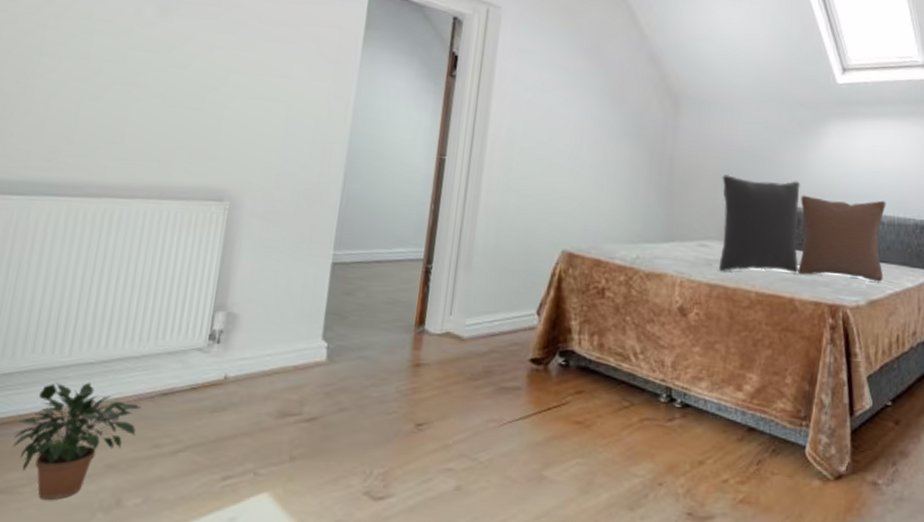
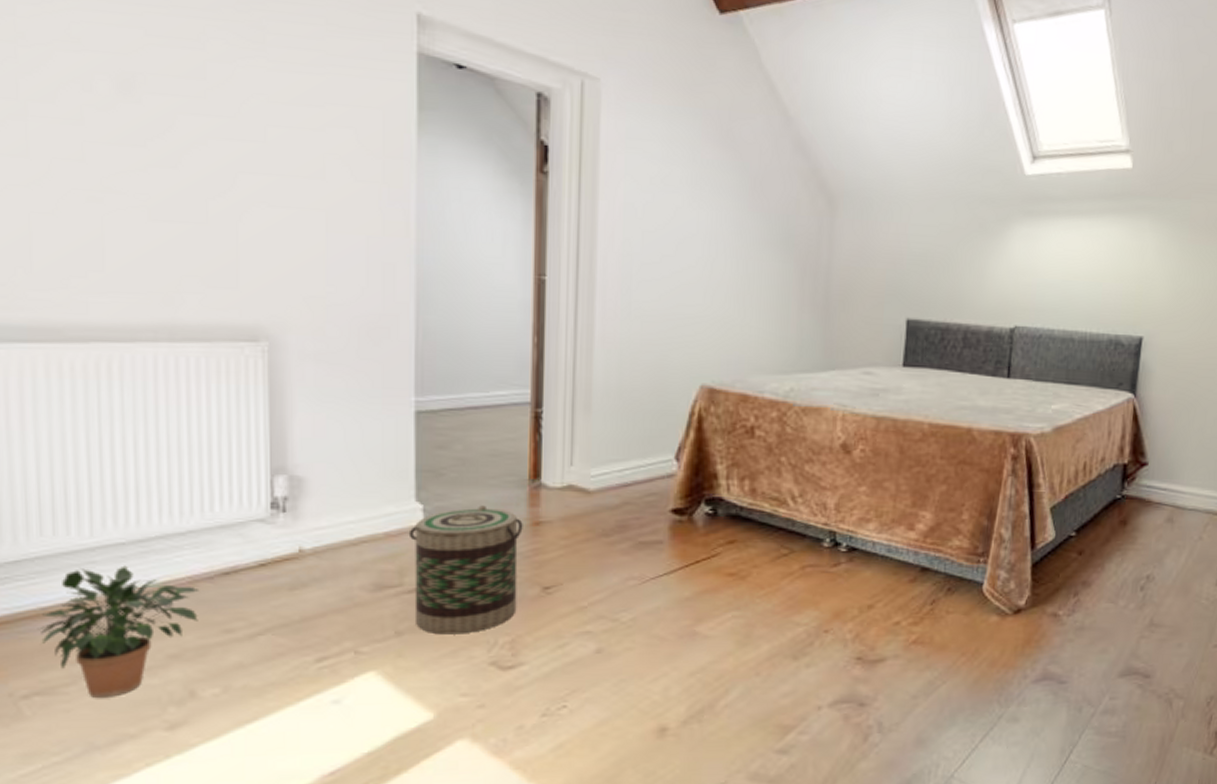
basket: none [307,346,406,464] -> present [408,505,523,635]
pillow: present [718,175,801,273] -> none [886,289,981,402]
pillow: present [798,195,886,282] -> none [977,310,1078,406]

